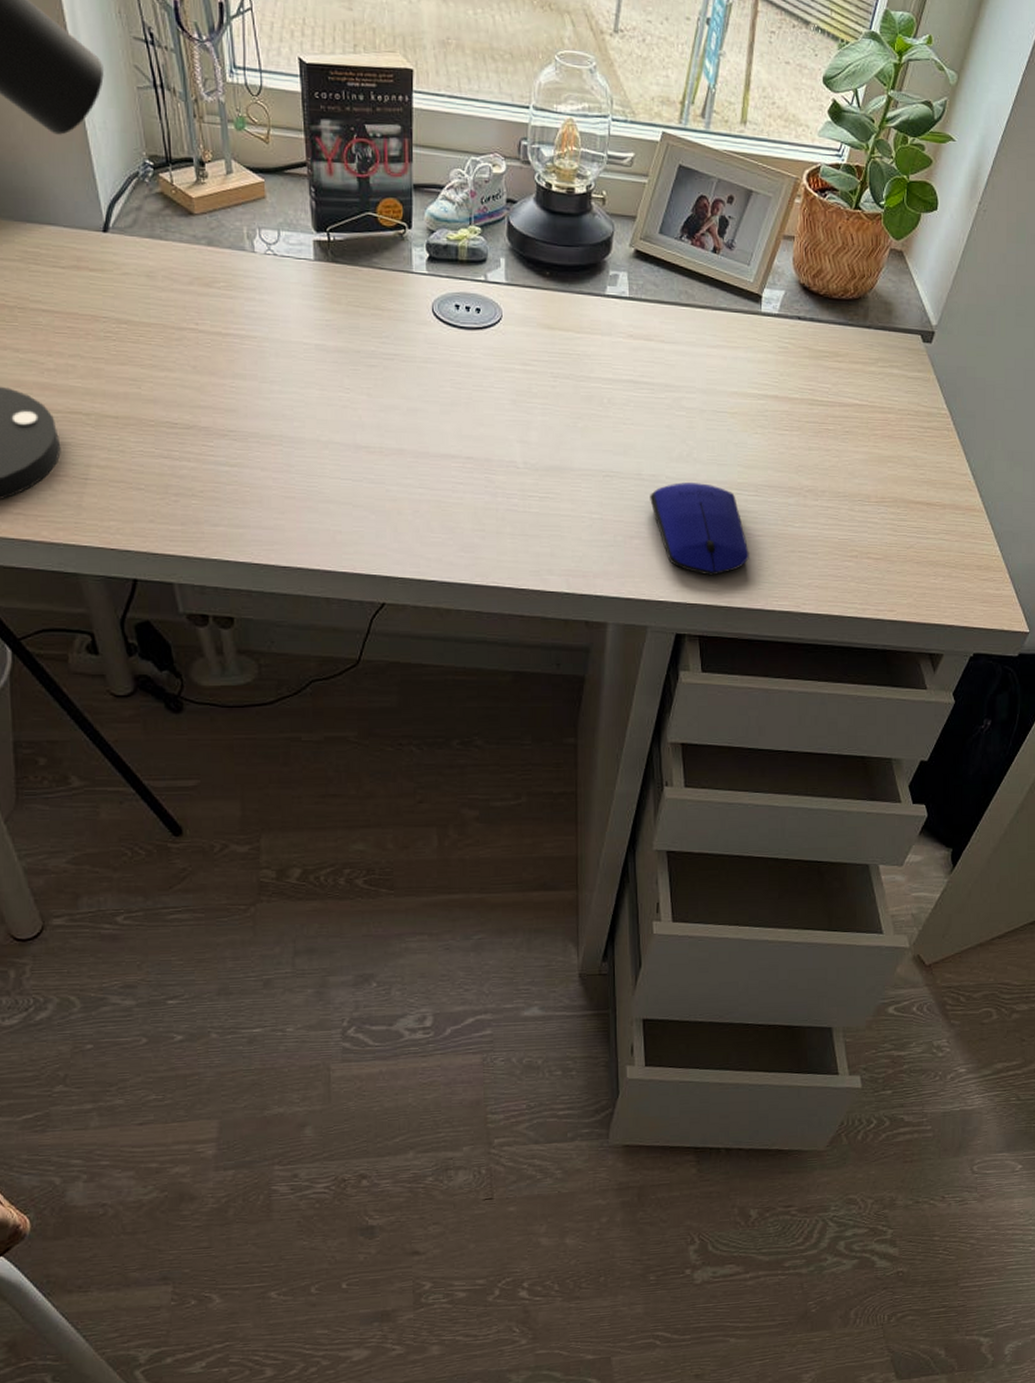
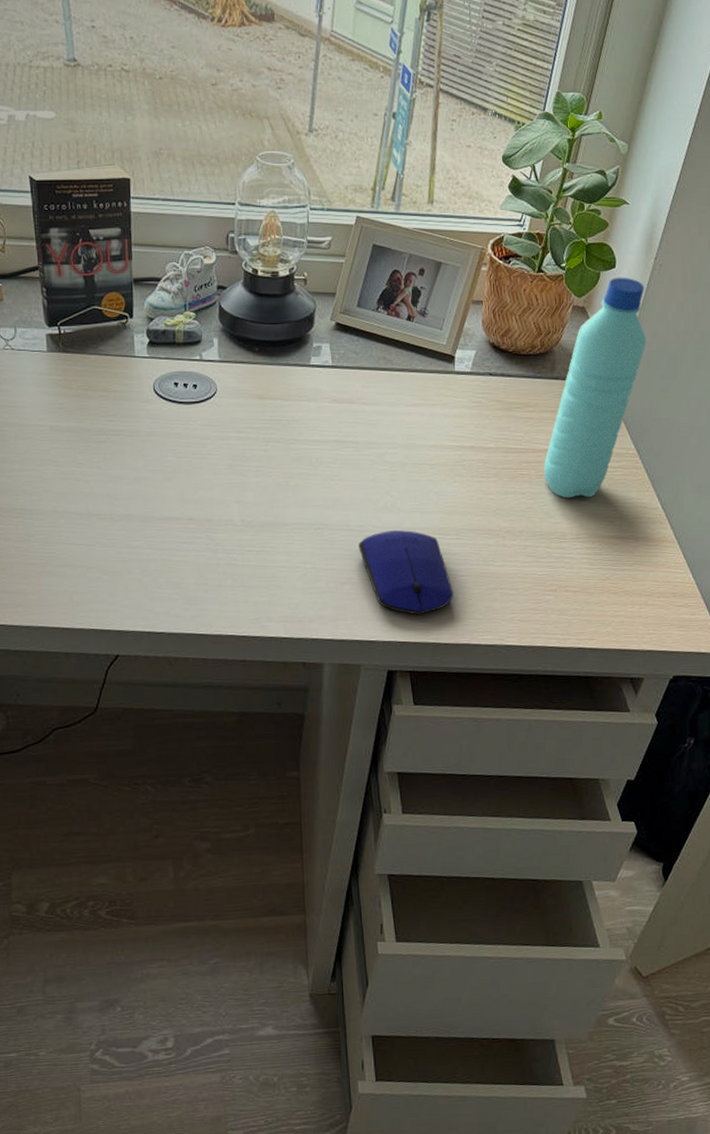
water bottle: none [851,220,967,459] -> present [544,277,647,499]

